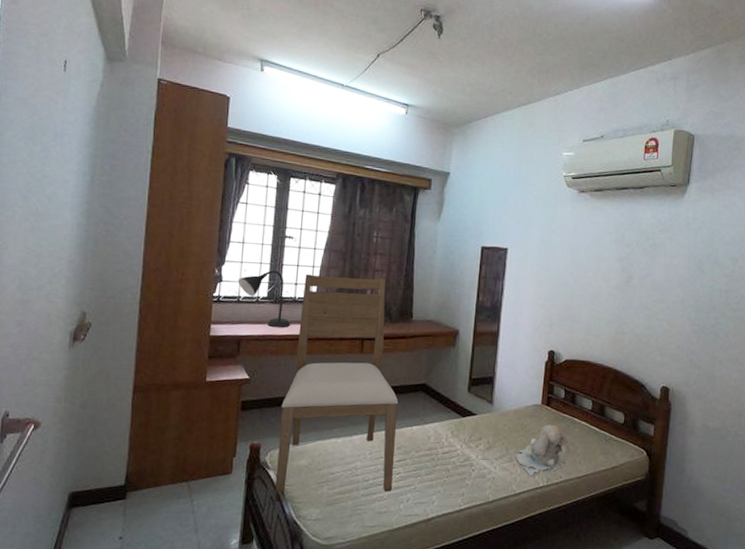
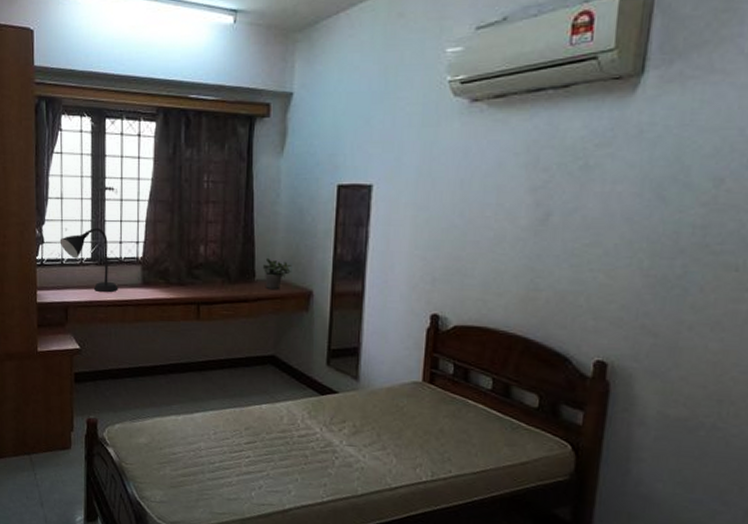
chair: present [274,274,399,503] -> none [115,230,244,482]
potted plant: none [419,303,443,329] -> present [262,259,291,290]
stuffed animal: present [516,424,571,477] -> none [390,406,463,470]

